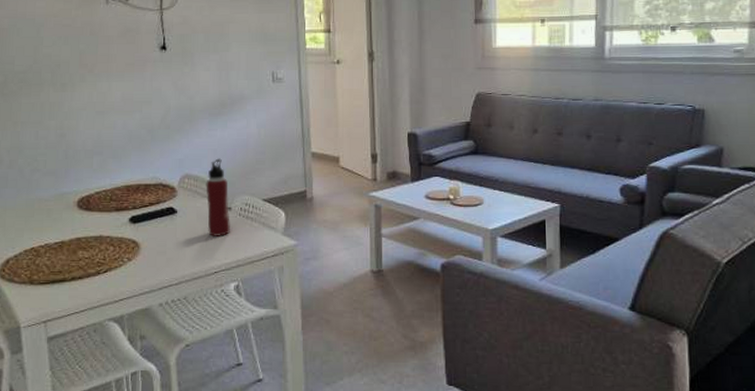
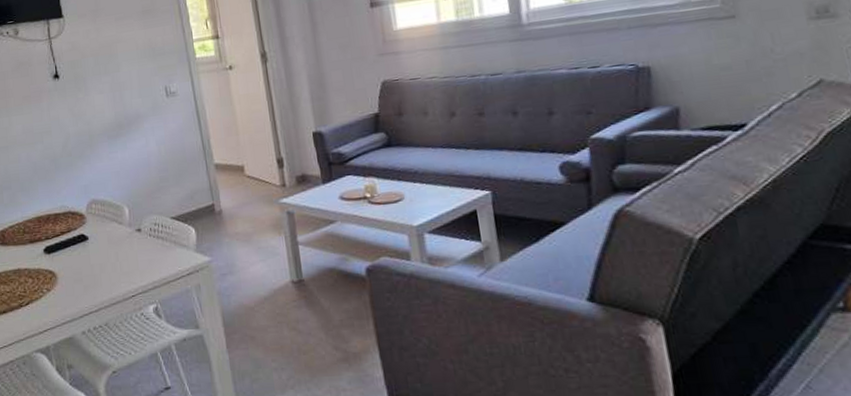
water bottle: present [206,158,230,236] -> none [113,180,143,260]

